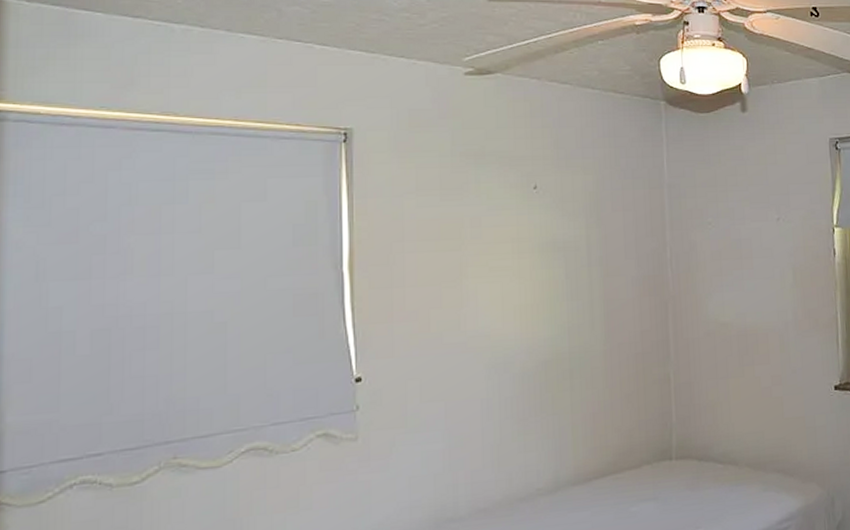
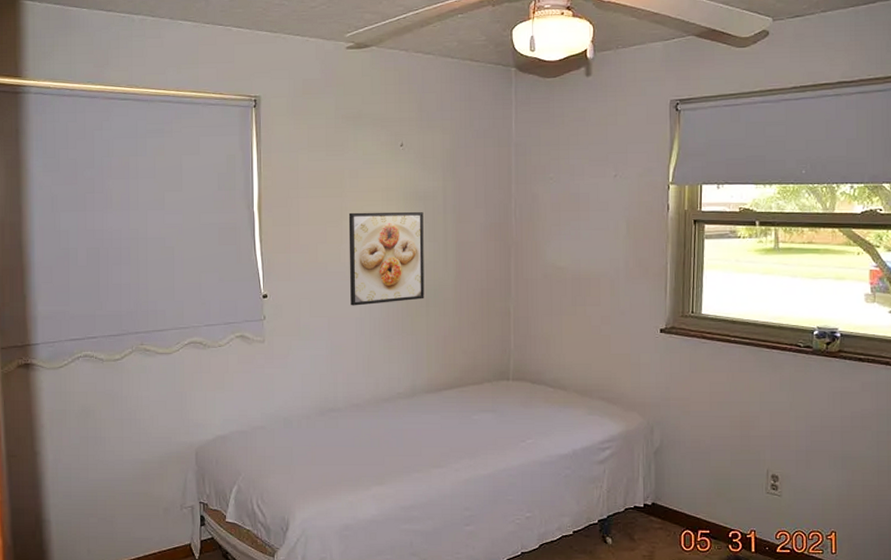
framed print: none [470,266,568,384] -> present [348,212,425,306]

